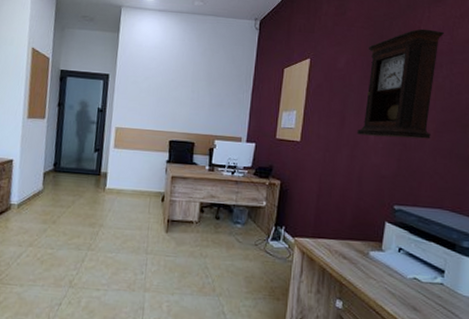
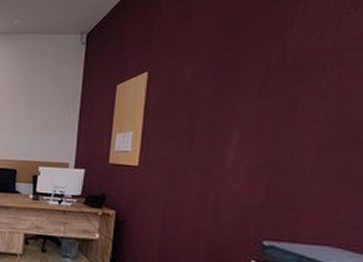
pendulum clock: present [356,28,444,139] -> none [209,25,327,160]

